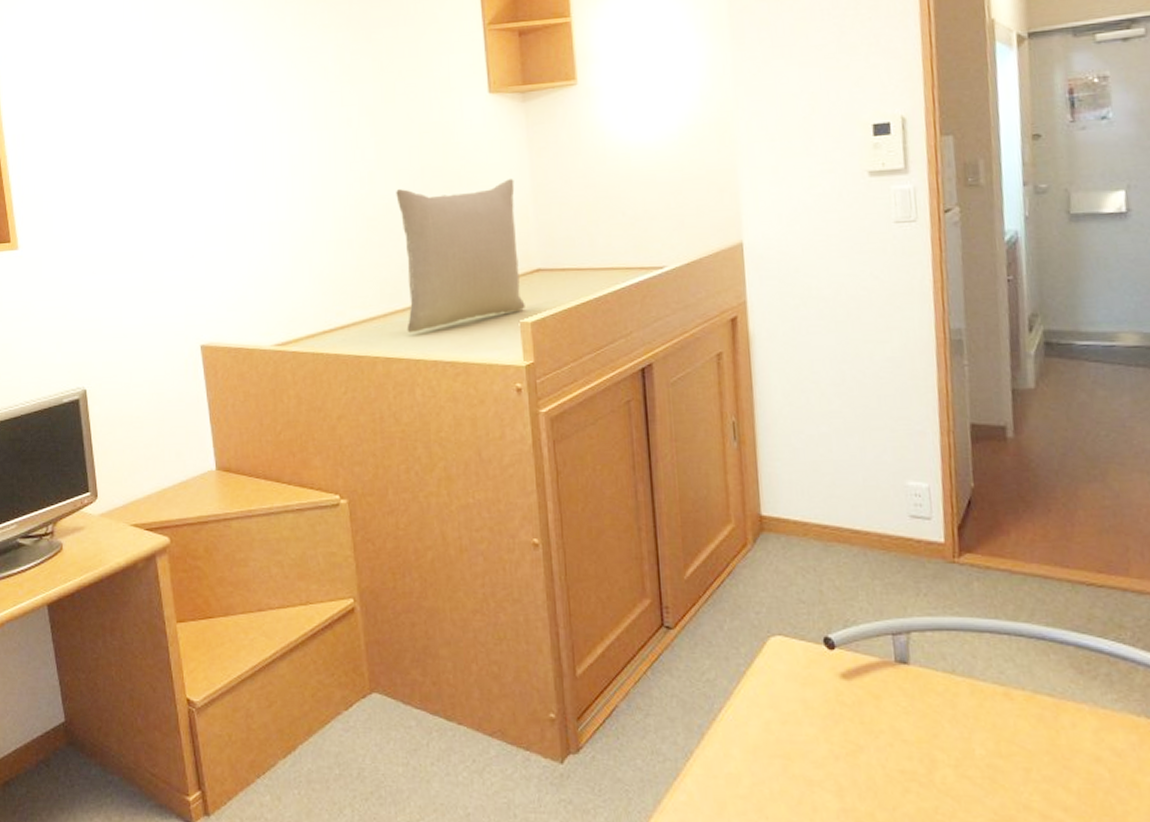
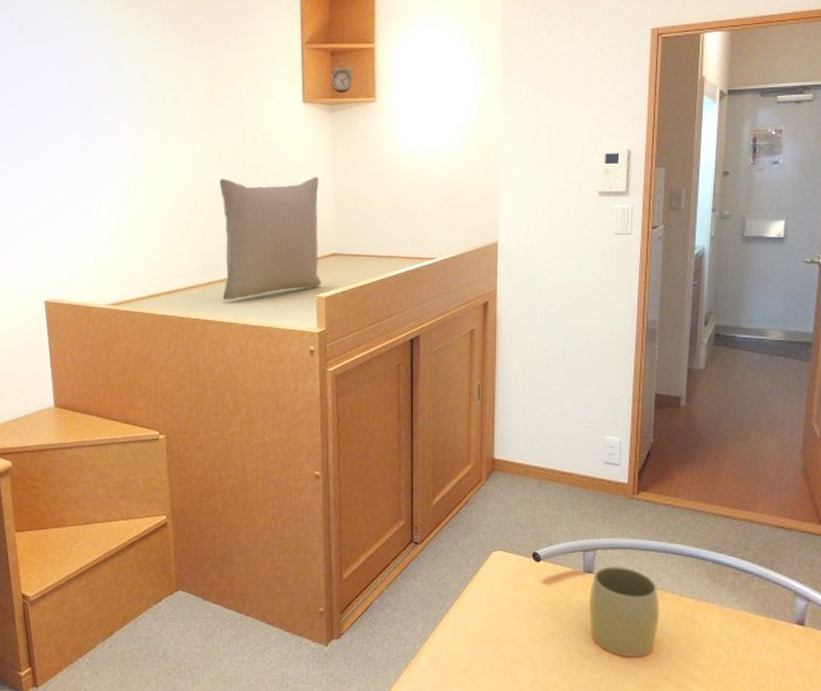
alarm clock: none [520,42,548,79] -> present [330,63,353,94]
mug: none [906,654,1008,778] -> present [589,566,660,657]

